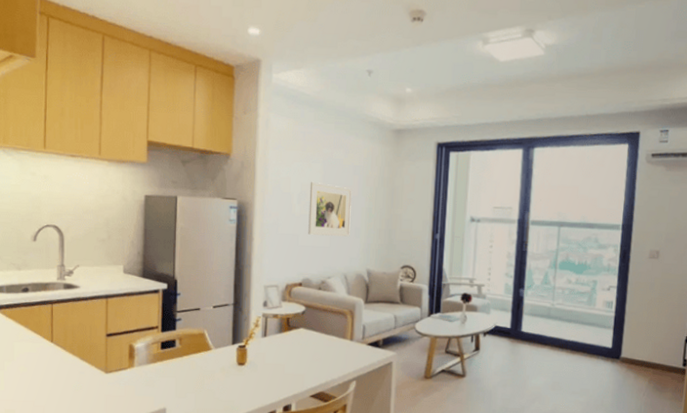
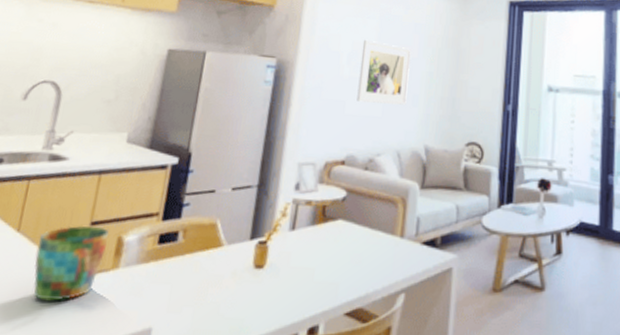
mug: none [69,337,121,391] -> present [33,225,109,302]

